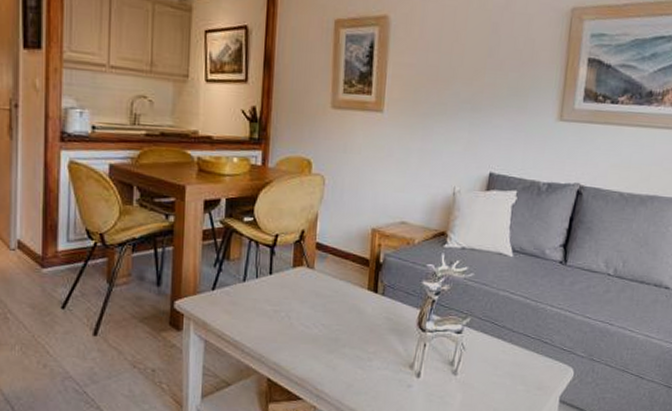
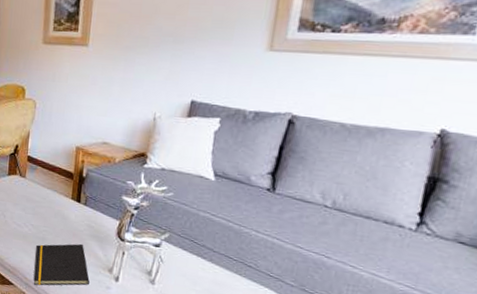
notepad: none [325,340,389,396] -> present [33,243,90,286]

